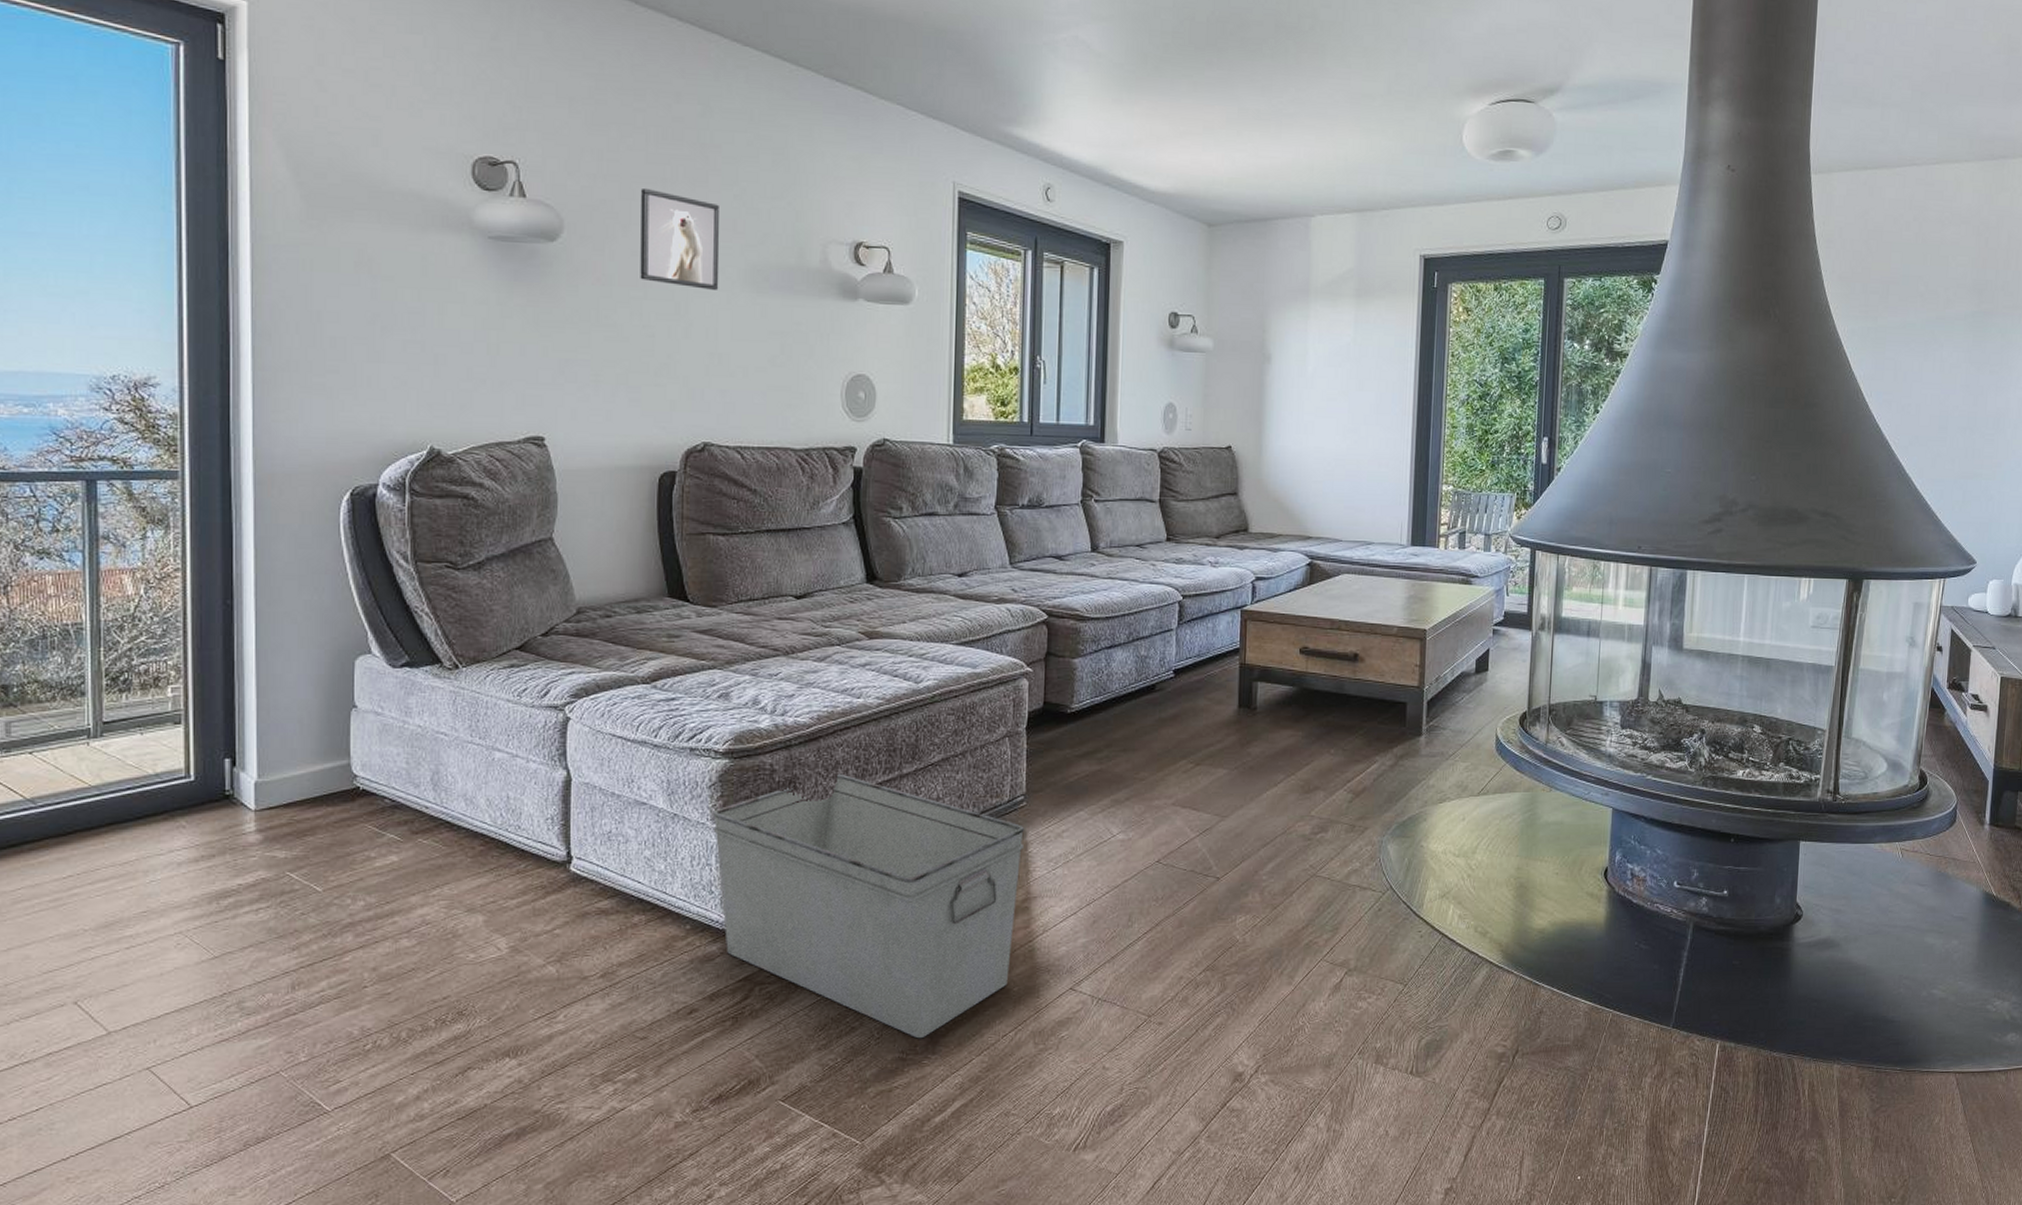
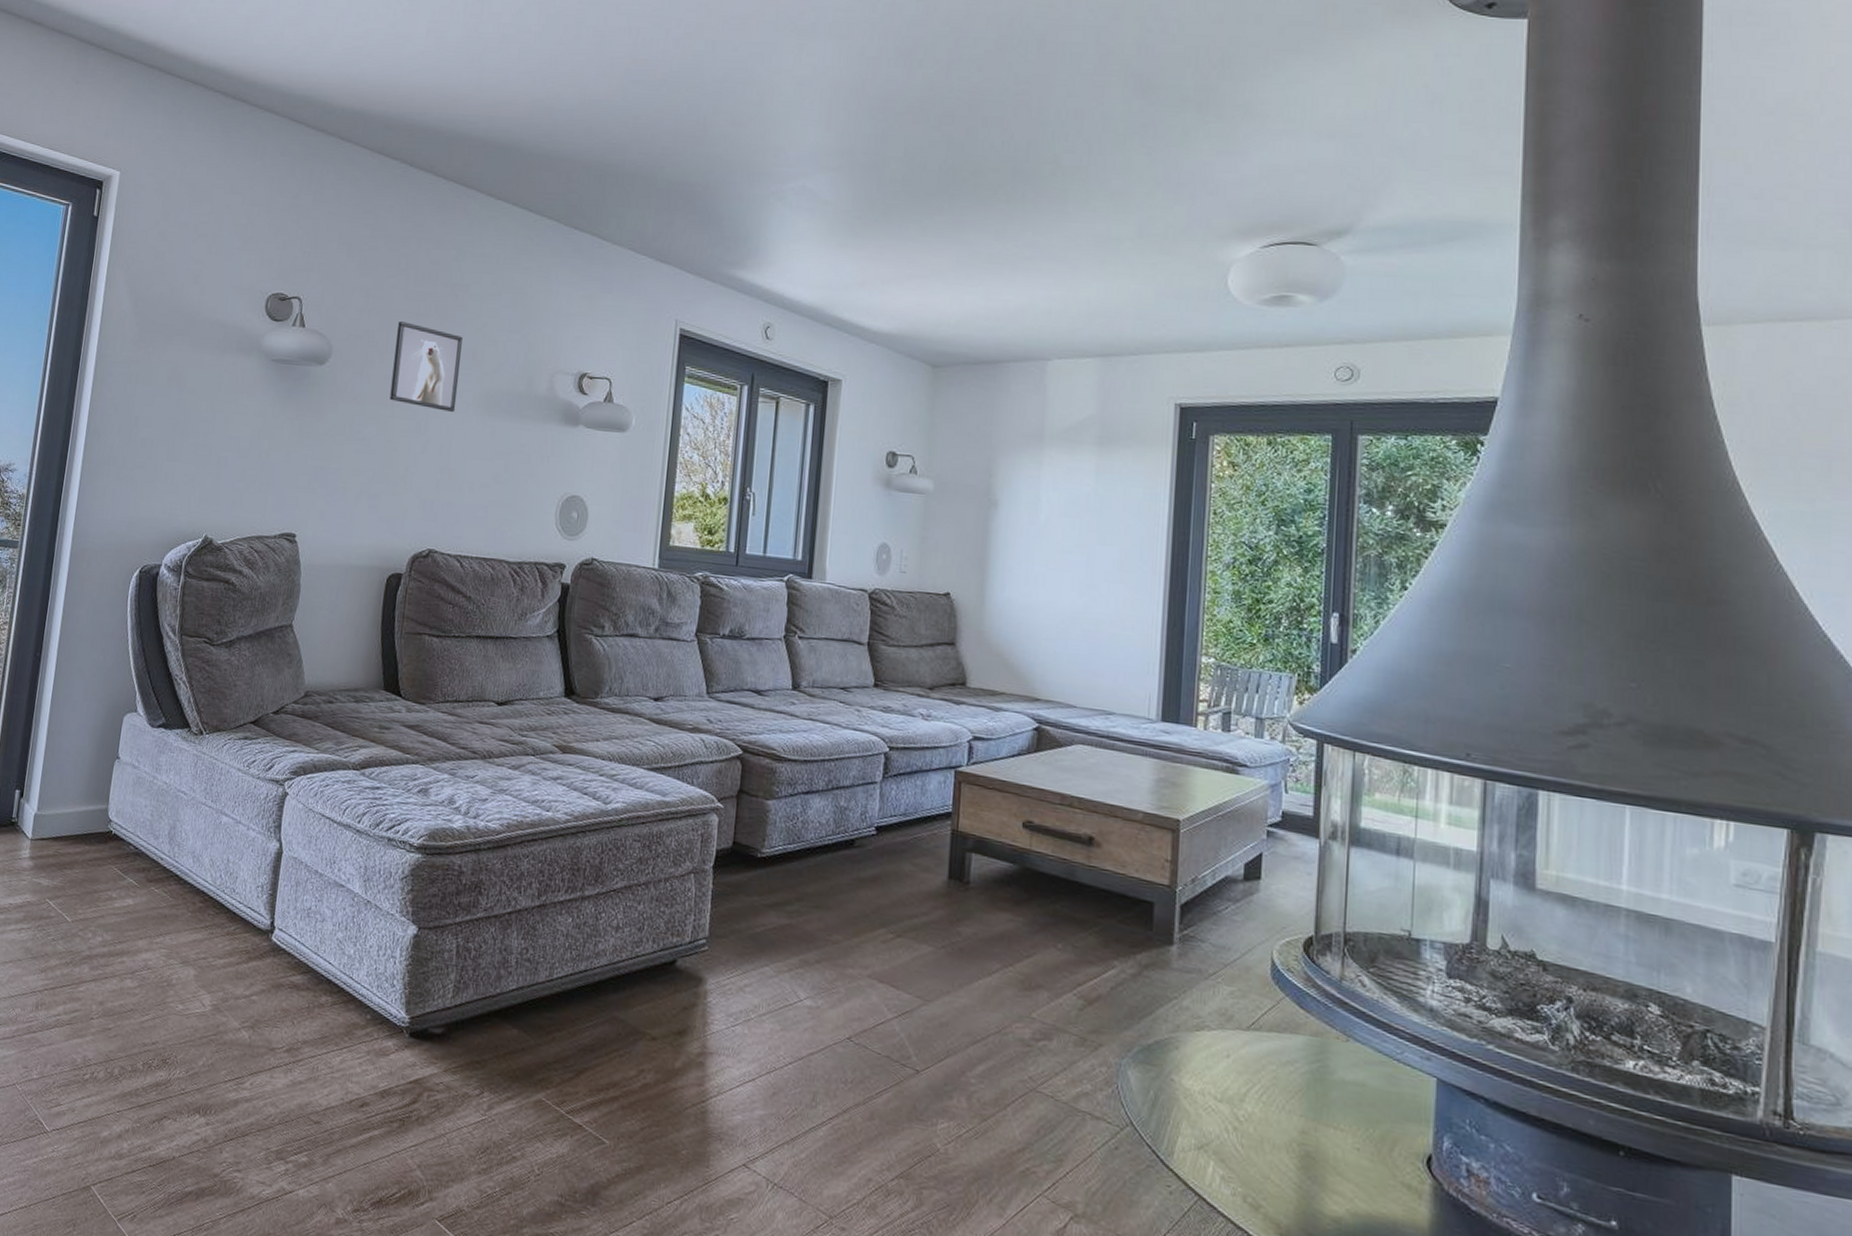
storage bin: present [713,773,1024,1039] -> none [400,885,704,1186]

